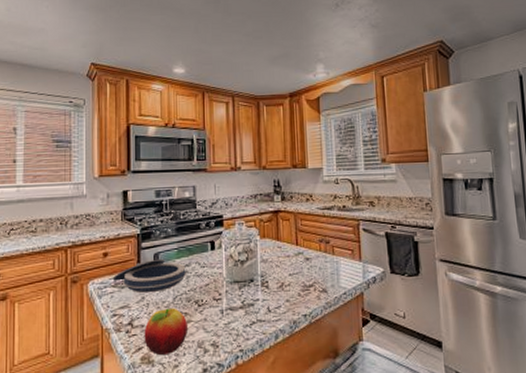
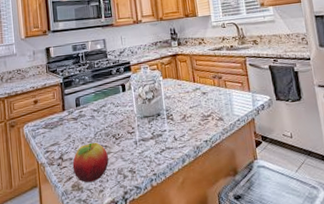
bowl: present [112,258,187,294] -> none [43,102,104,132]

